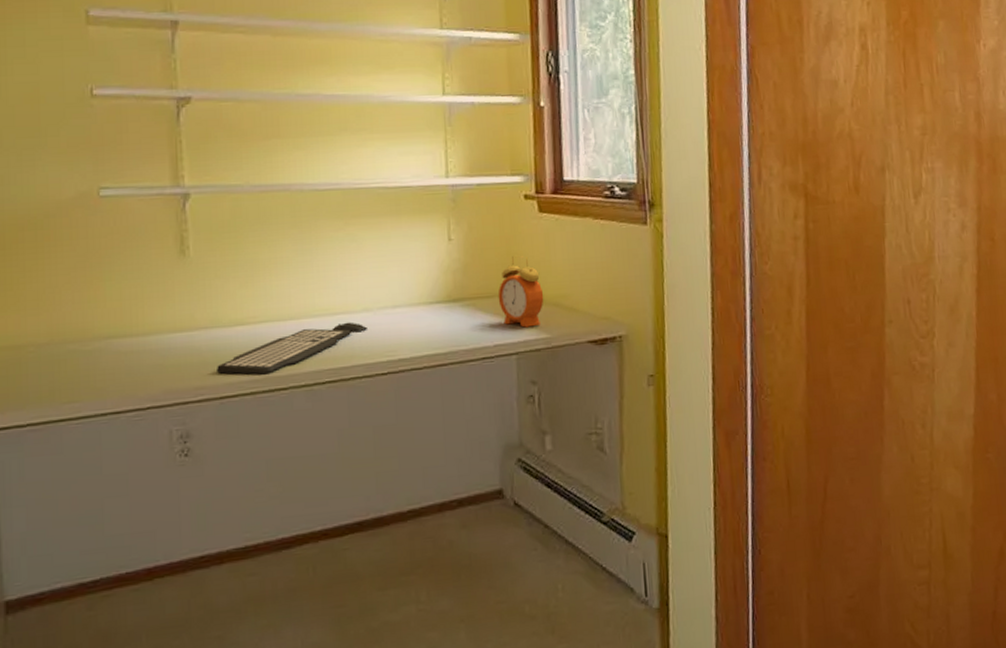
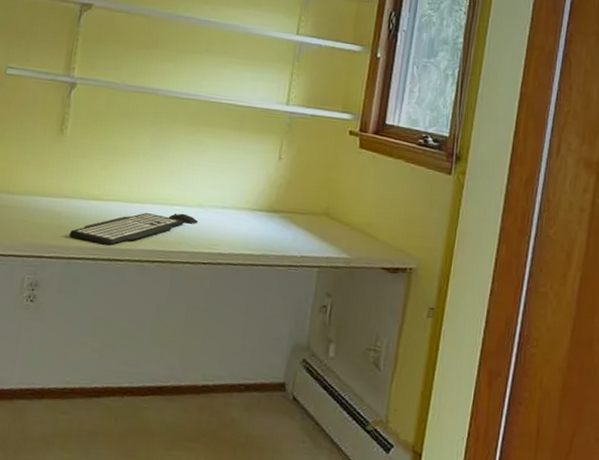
alarm clock: present [498,255,544,328] -> none [311,181,351,246]

